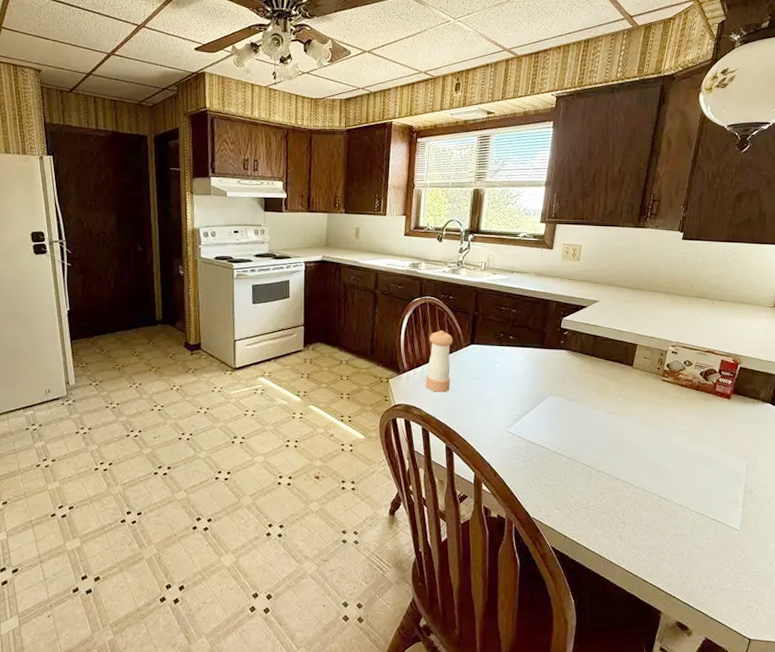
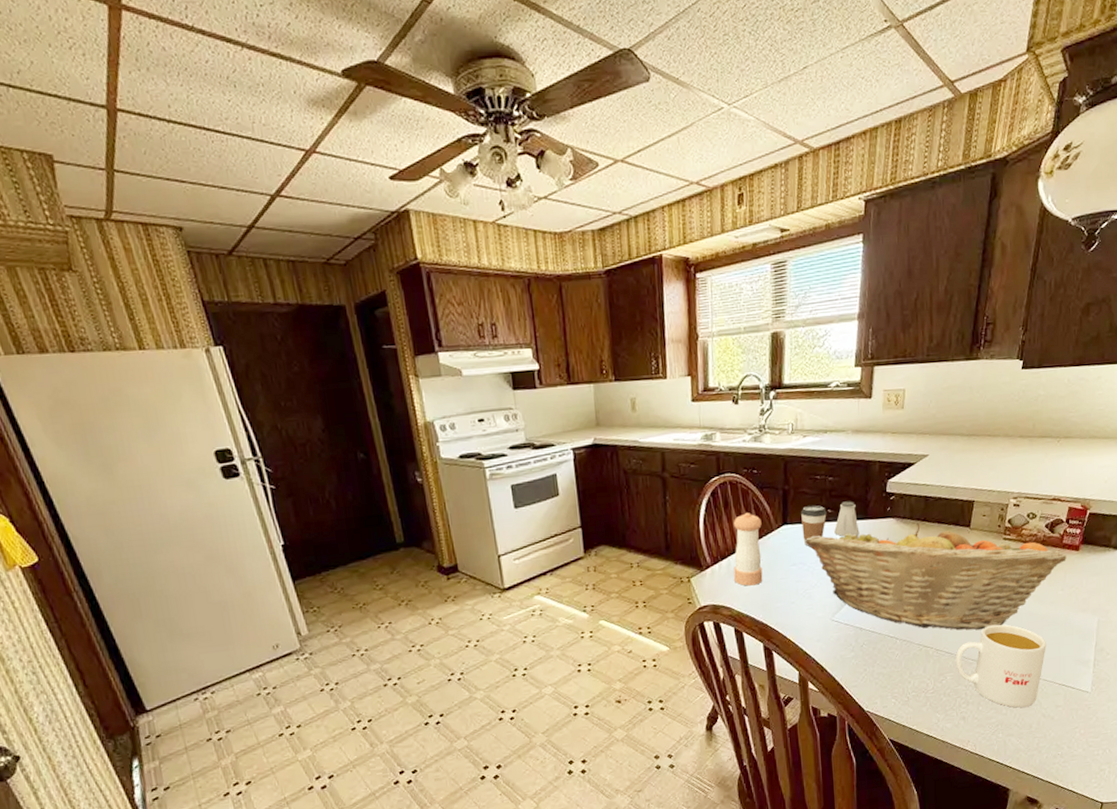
coffee cup: none [487,332,509,365] -> present [801,505,827,546]
fruit basket: none [488,356,719,458] -> present [804,522,1067,630]
saltshaker: none [514,331,536,361] -> present [834,501,860,536]
mug: none [615,455,699,535] -> present [955,624,1046,708]

